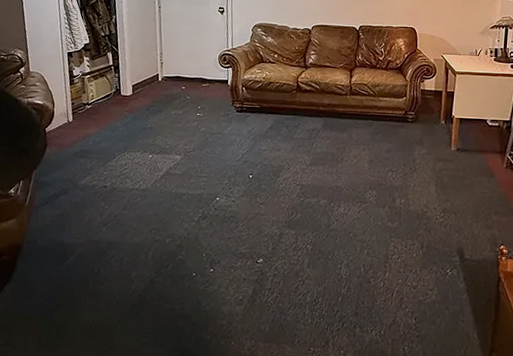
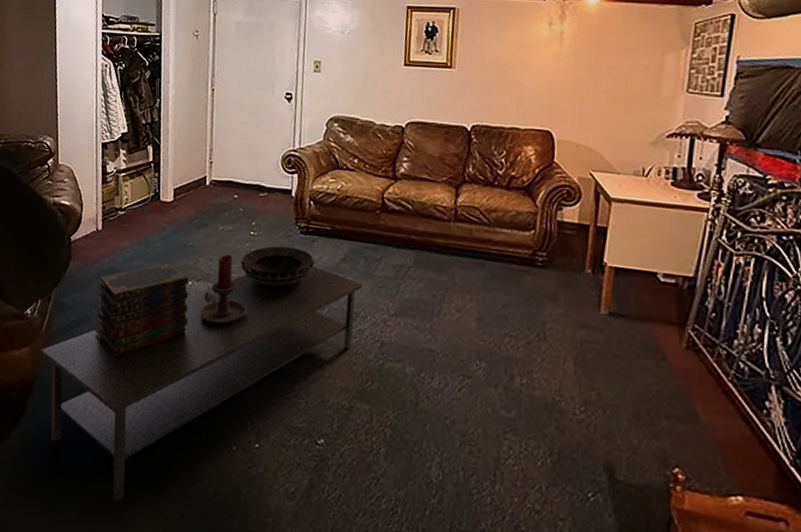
coffee table: none [26,134,286,328] -> present [40,264,363,503]
book stack: none [71,142,151,220] -> present [95,262,190,358]
candle holder: none [159,131,197,186] -> present [199,254,246,326]
decorative bowl: none [190,122,249,153] -> present [240,246,316,287]

